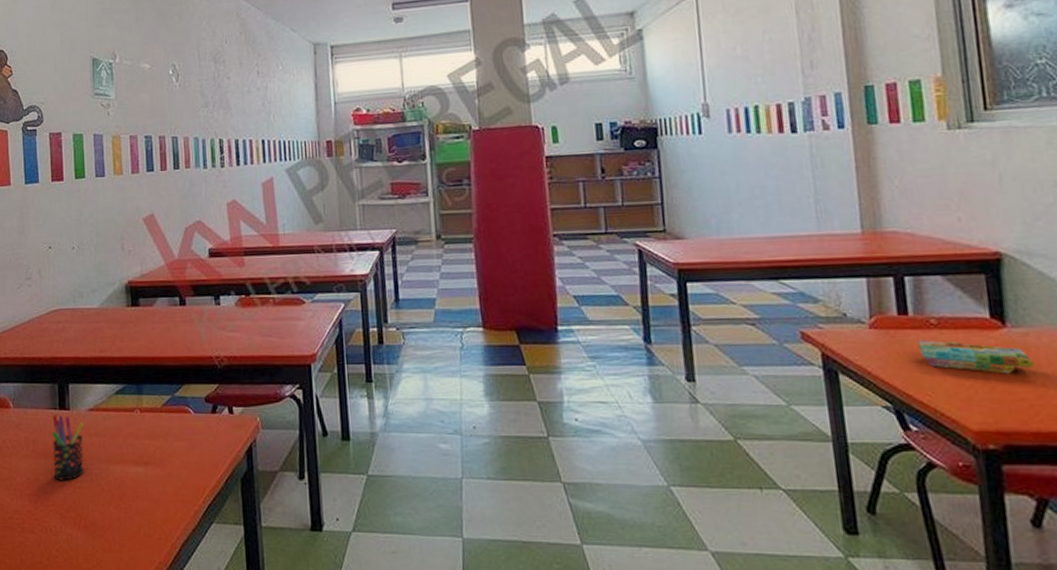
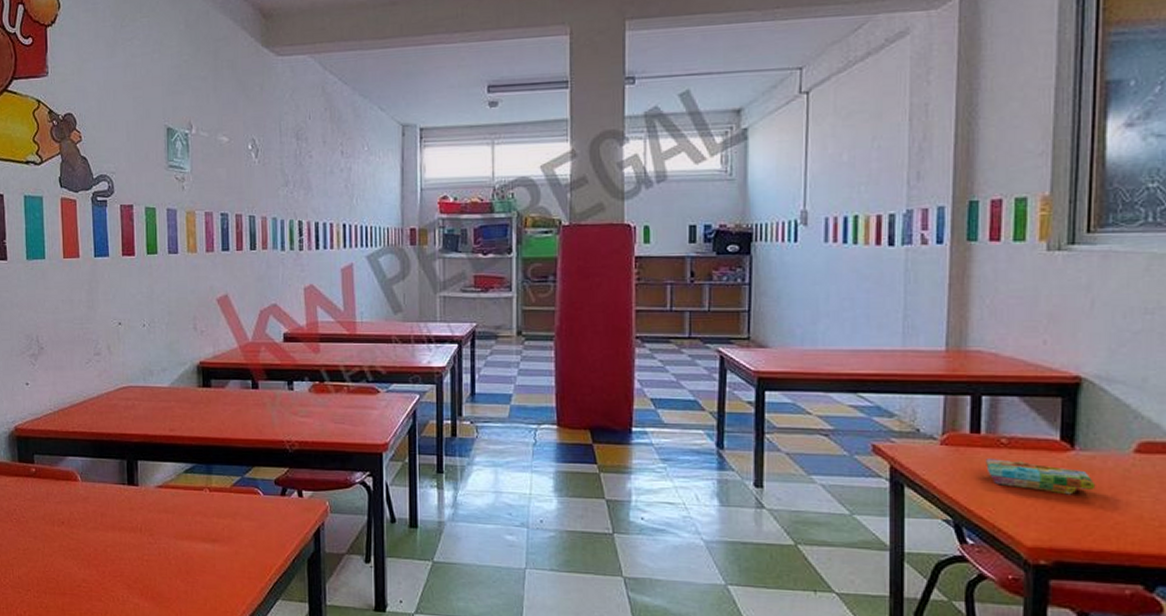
pen holder: present [52,415,84,481] -> none [120,490,152,554]

